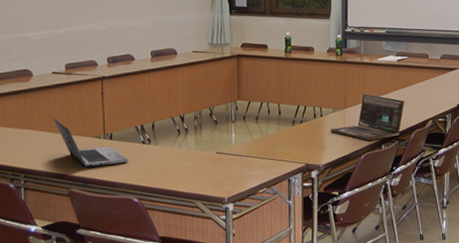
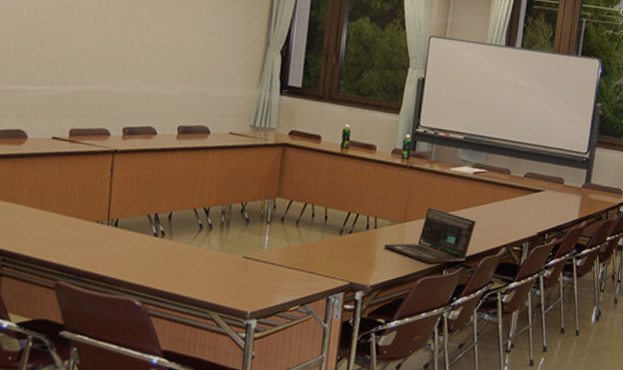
laptop: present [54,118,128,168] -> none [47,193,135,258]

